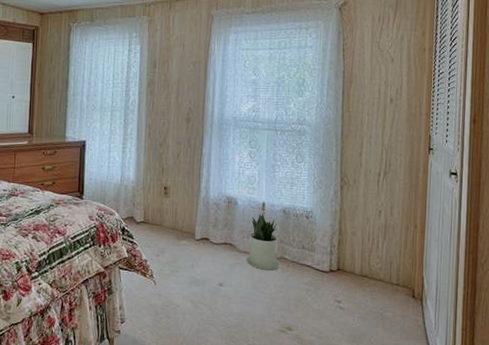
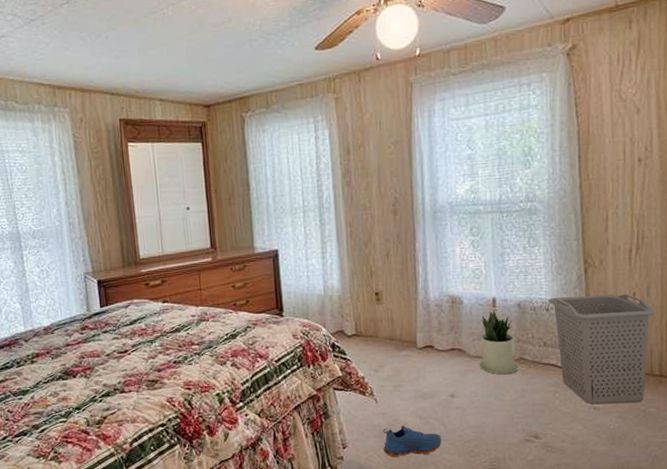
athletic shoe: none [156,307,208,336] -> present [383,425,442,458]
laundry basket: none [308,207,398,306] -> present [547,293,657,405]

